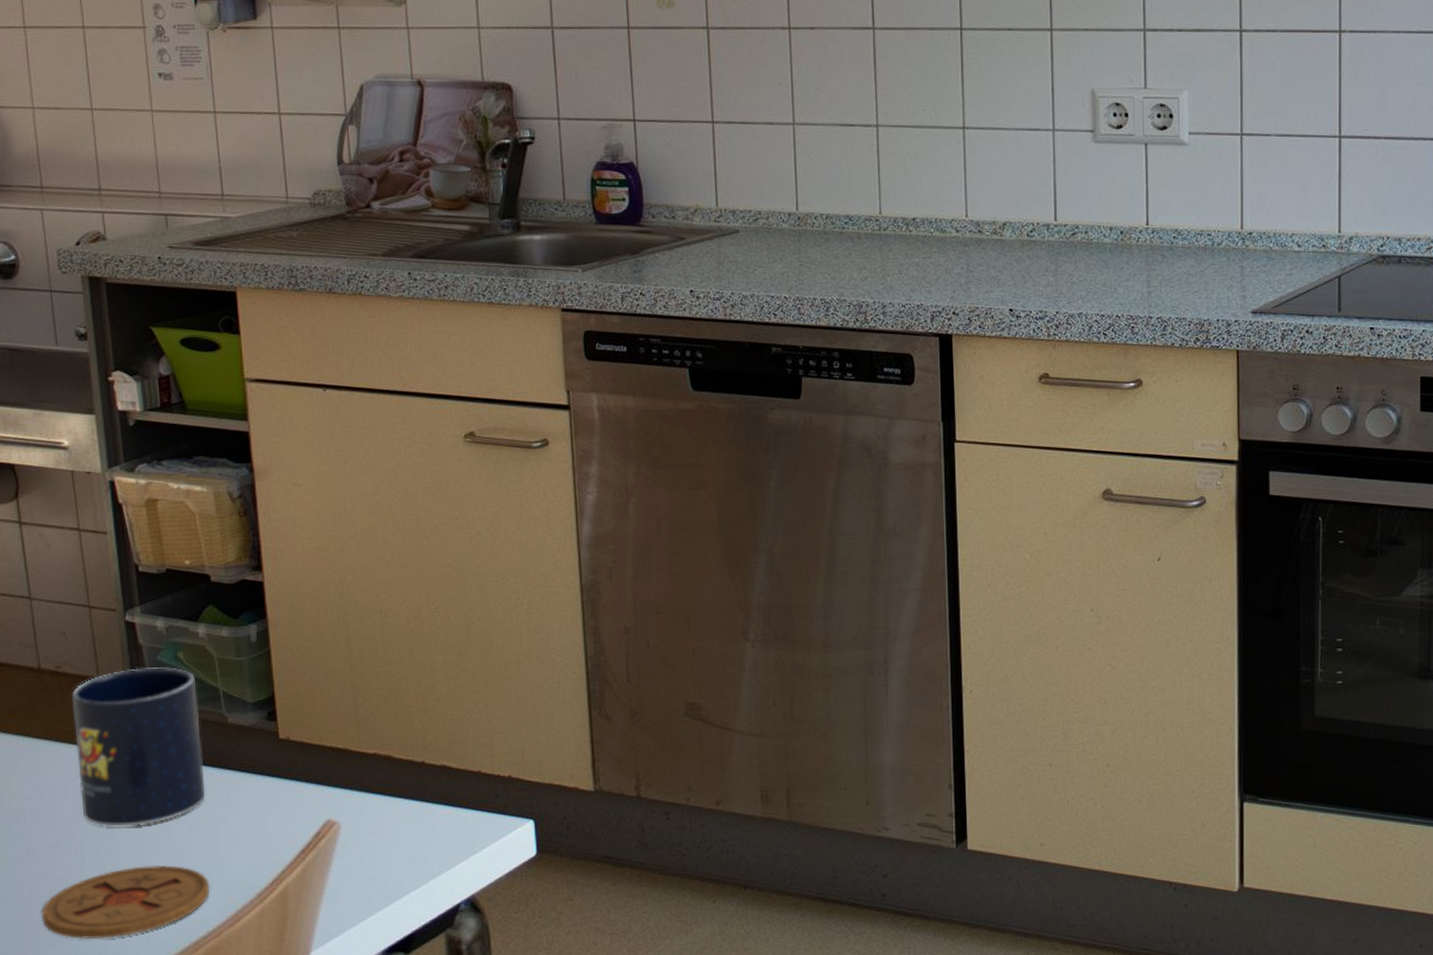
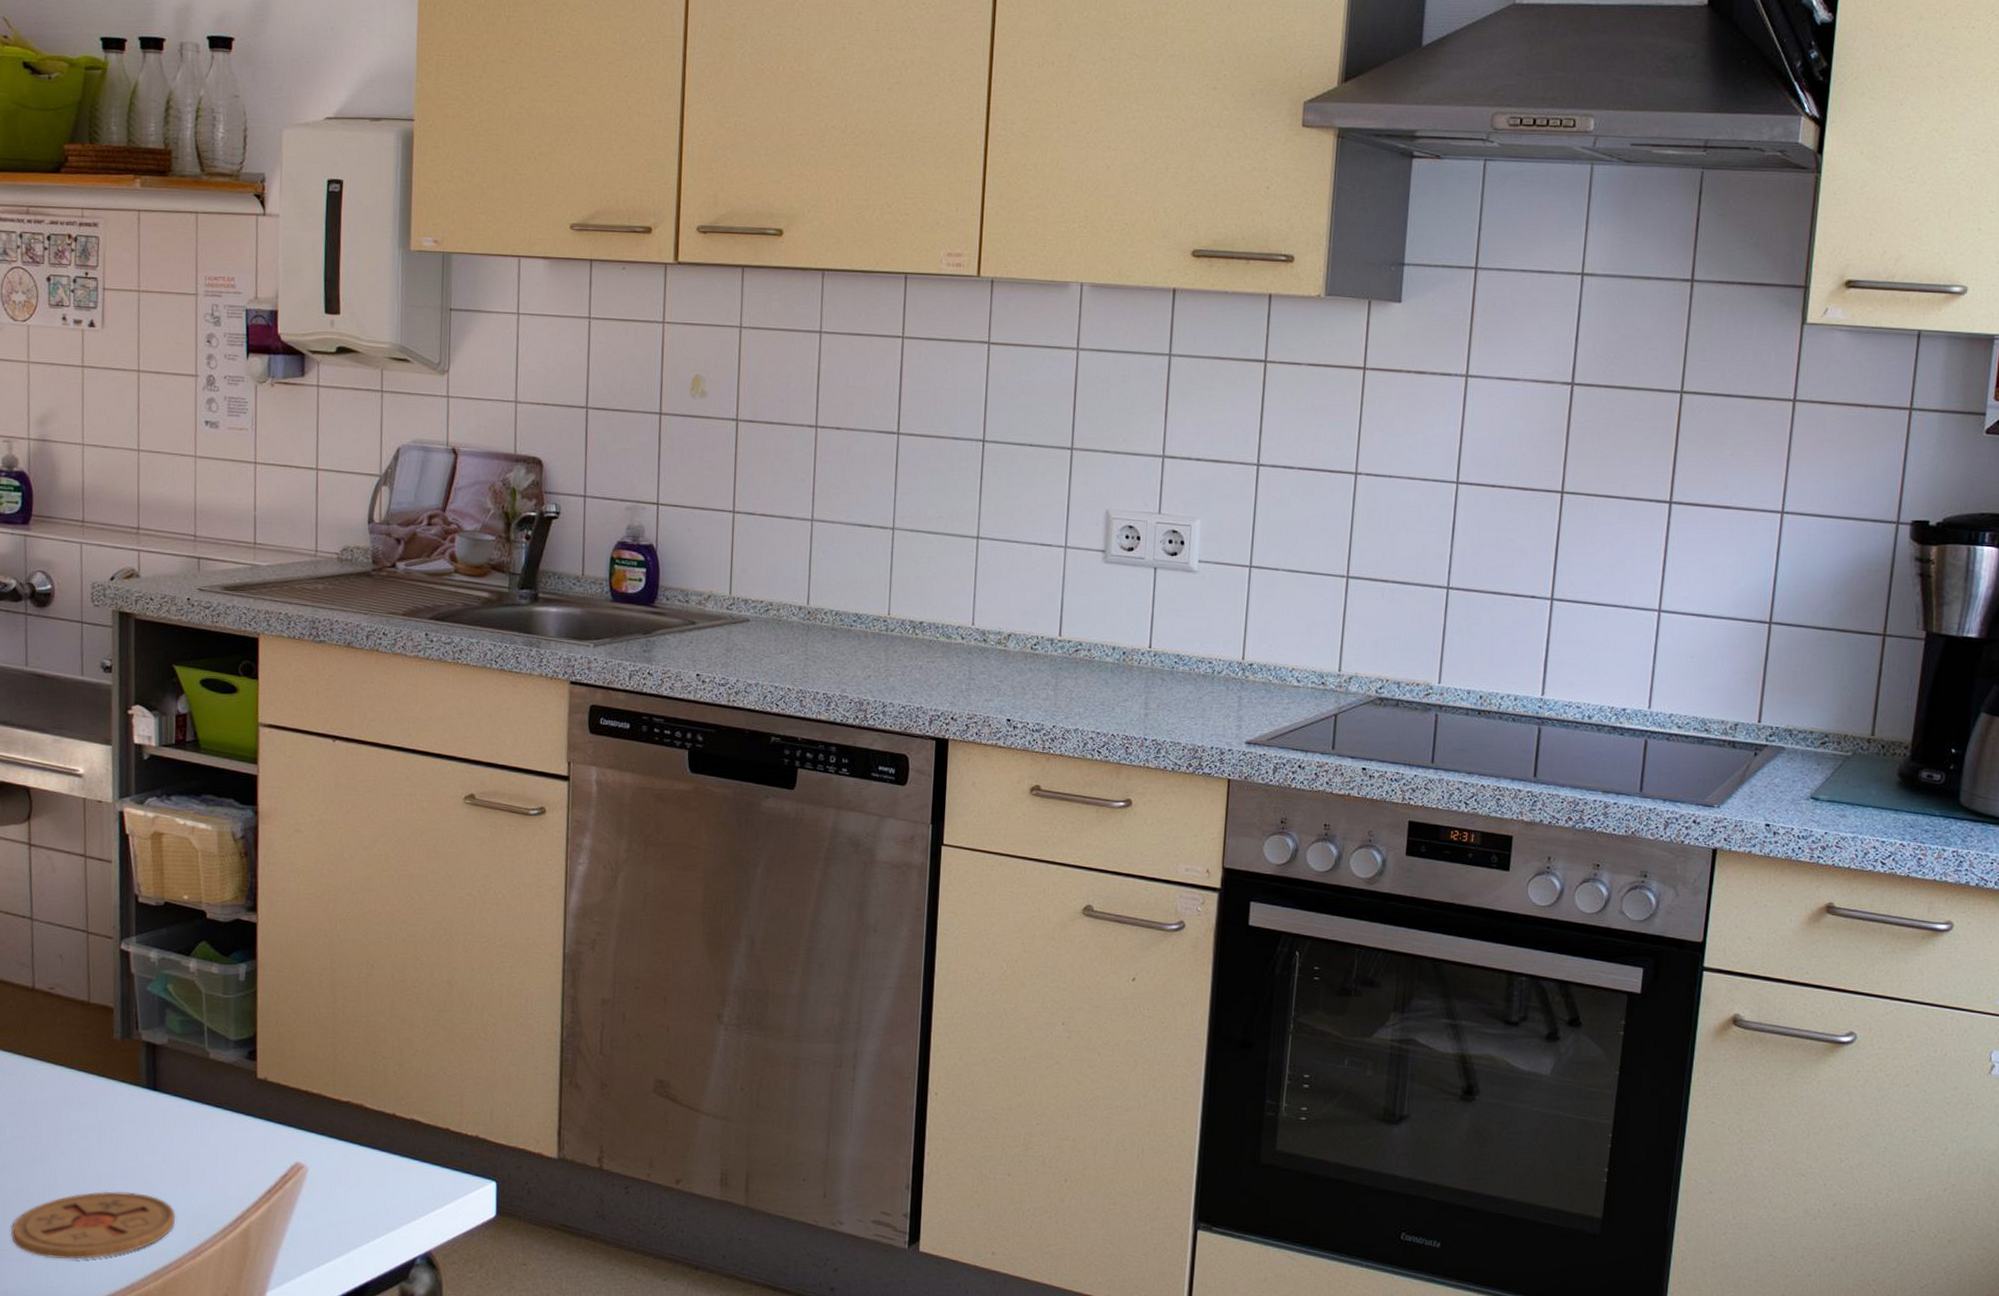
mug: present [72,667,206,827] -> none [60,996,182,1151]

